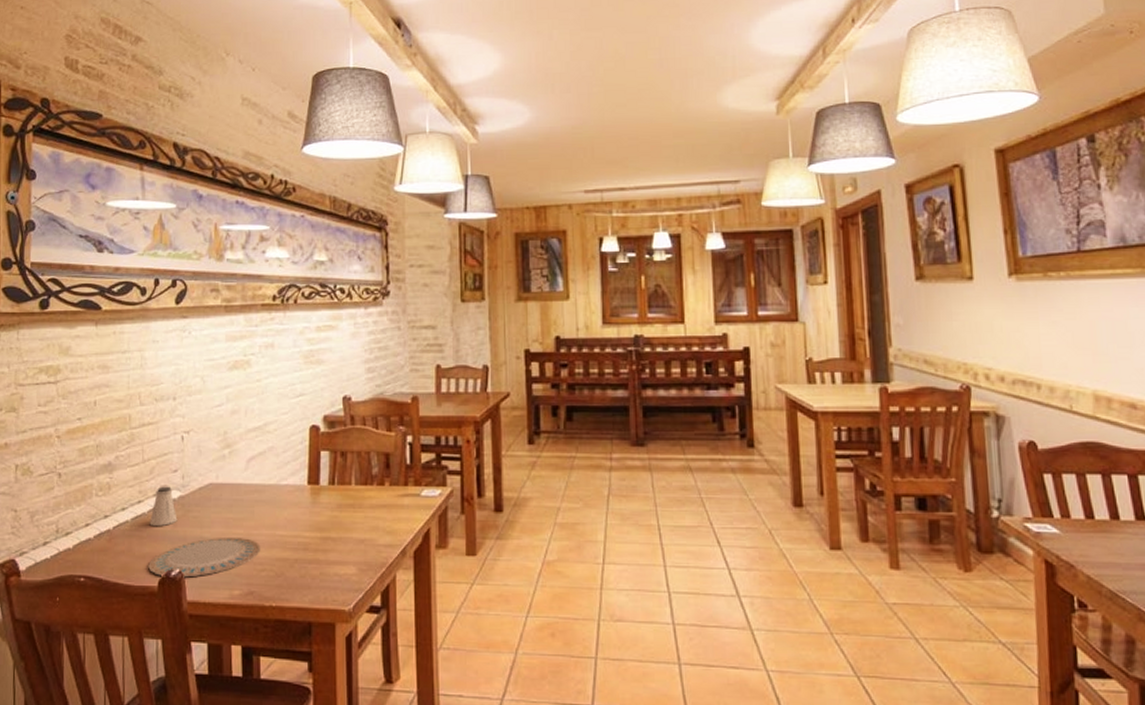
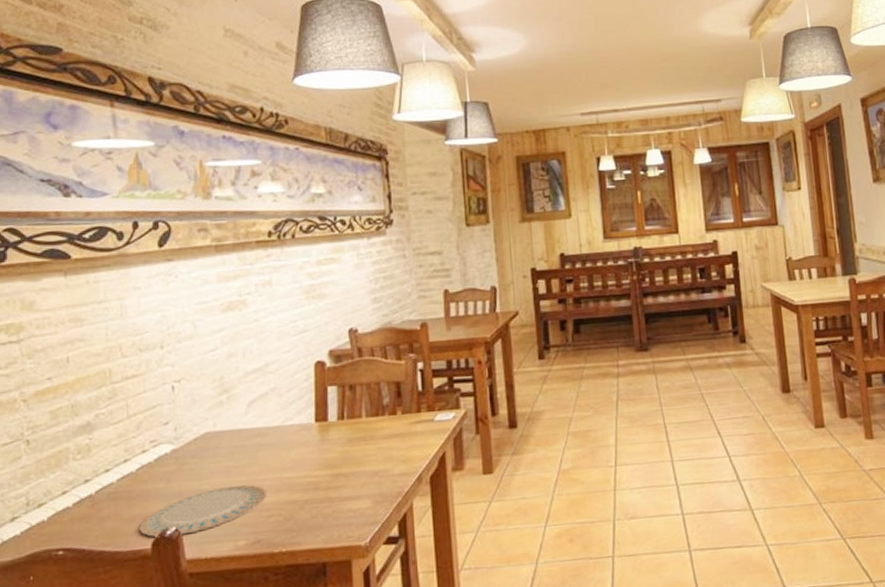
saltshaker: present [149,486,178,527] -> none [138,440,171,486]

